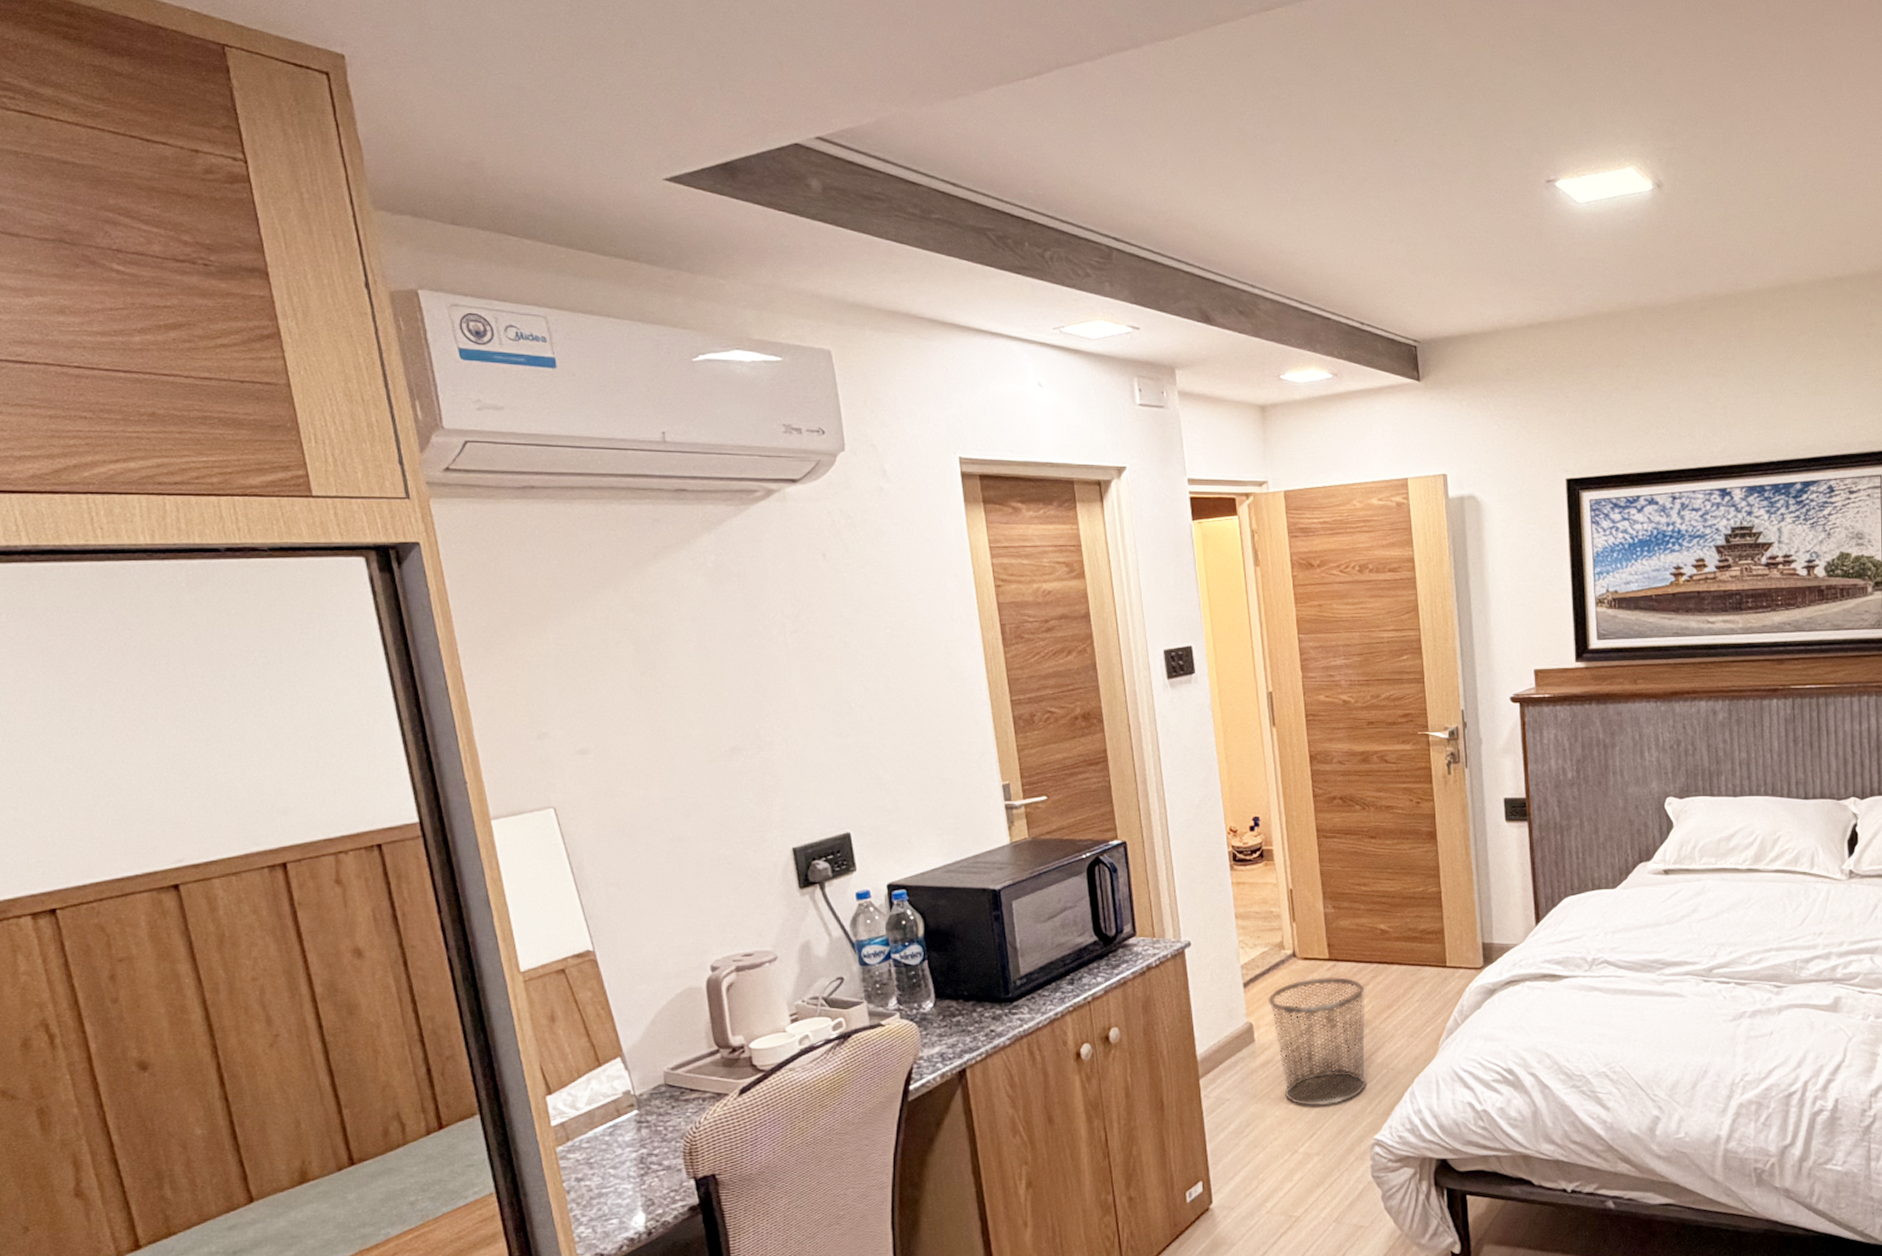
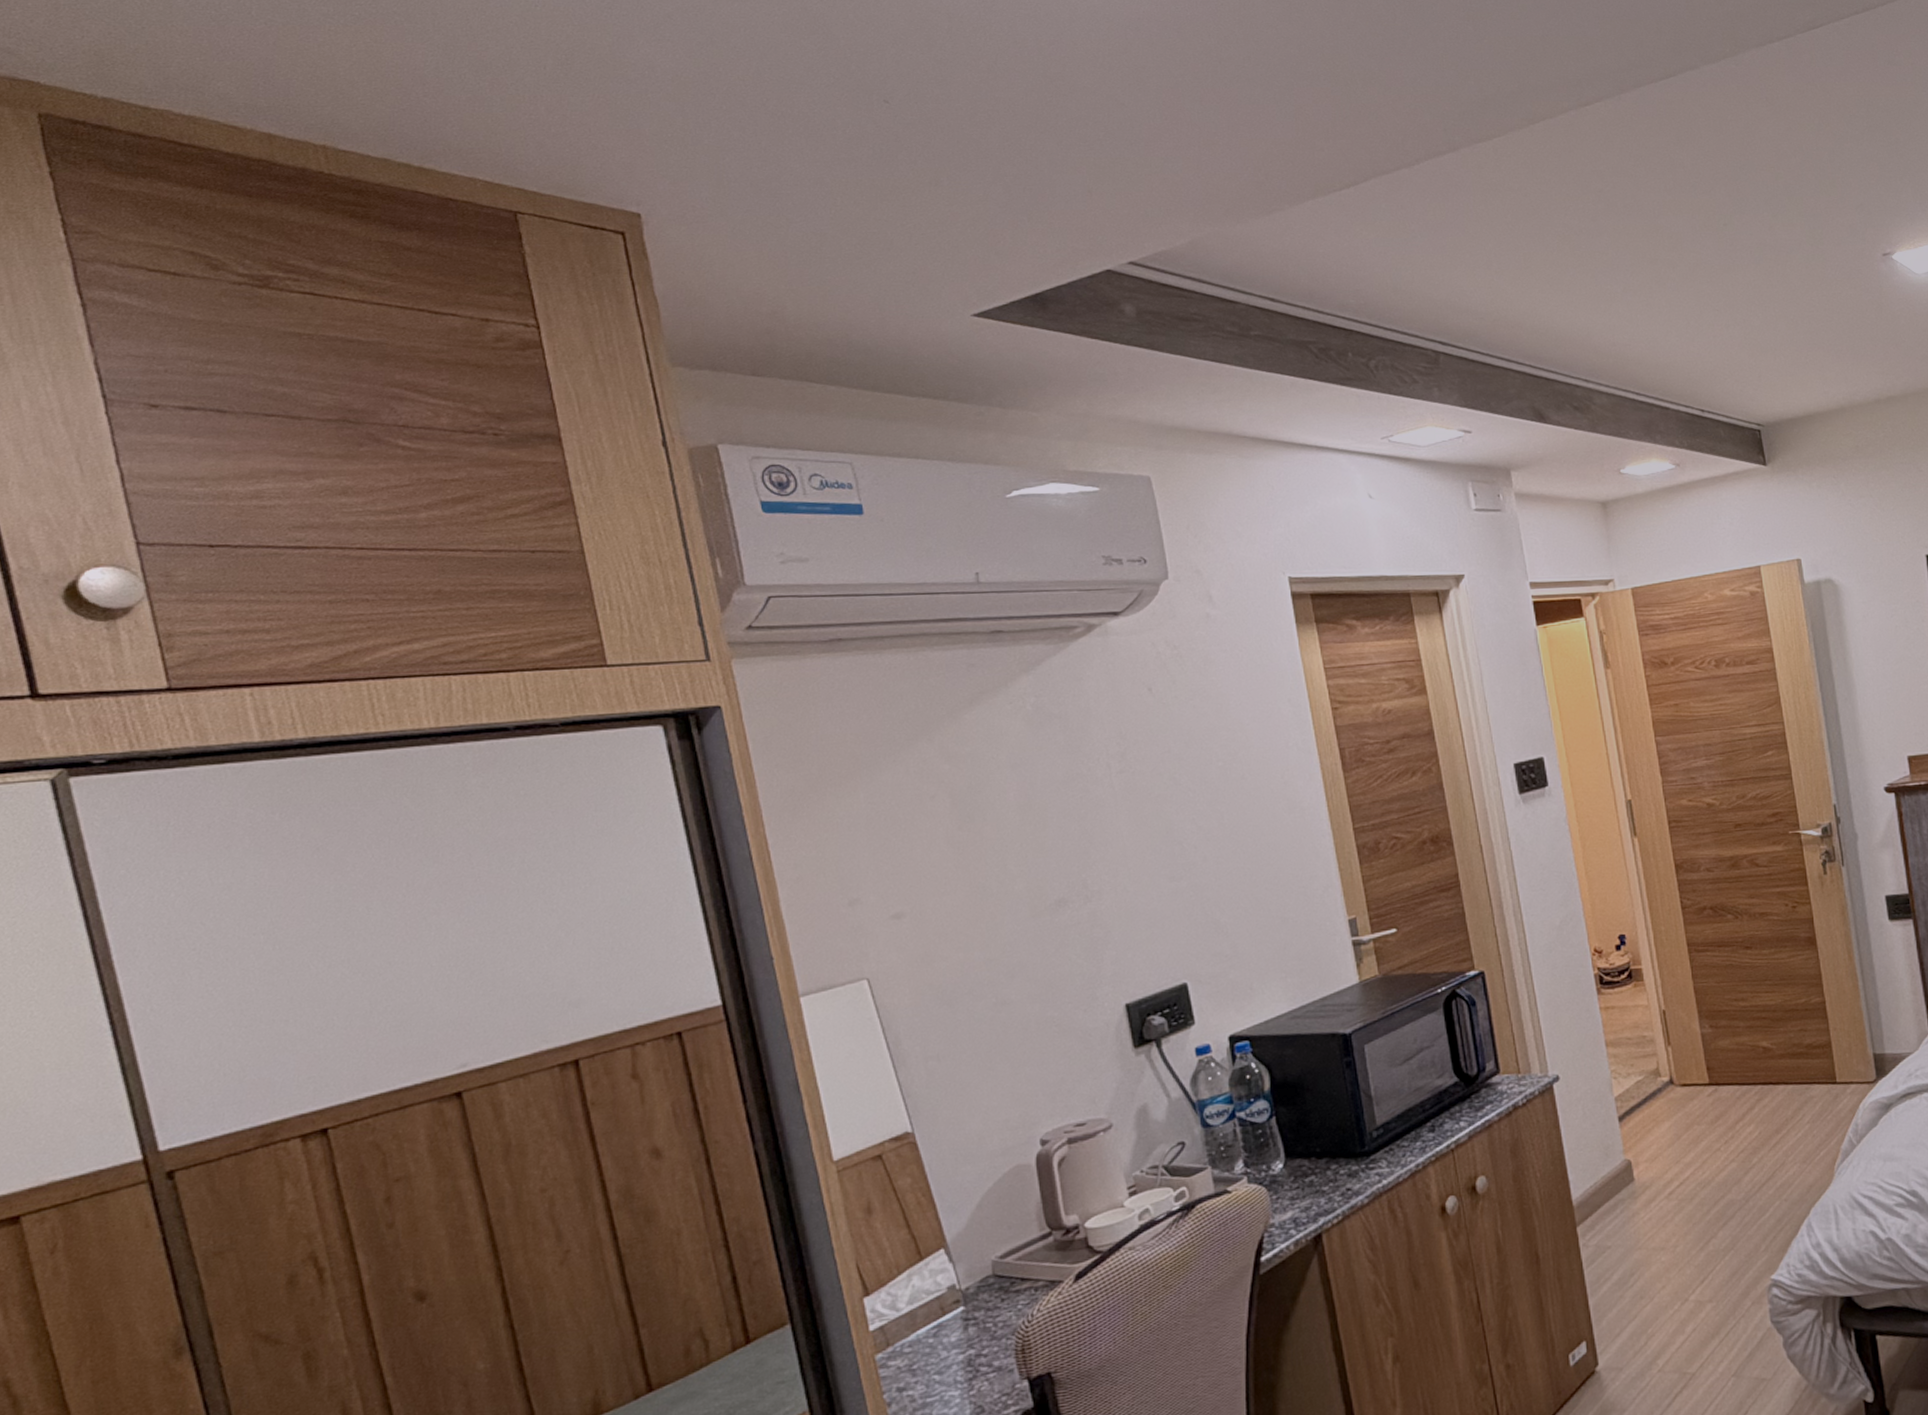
waste bin: present [1268,977,1368,1106] -> none [1646,1102,1760,1249]

